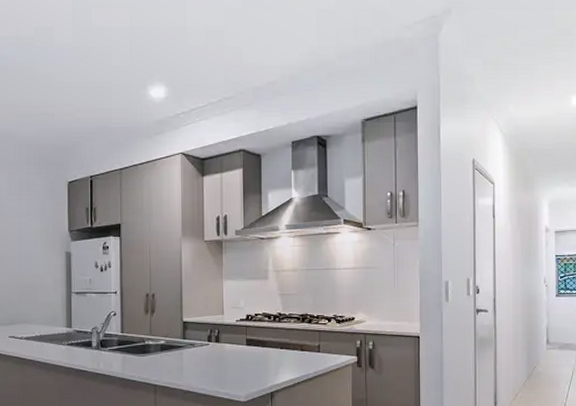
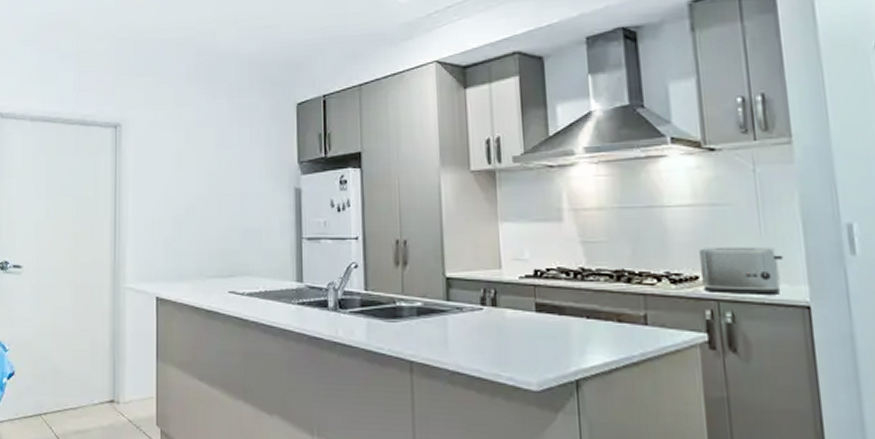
toaster: none [355,297,407,330] -> present [698,246,784,296]

